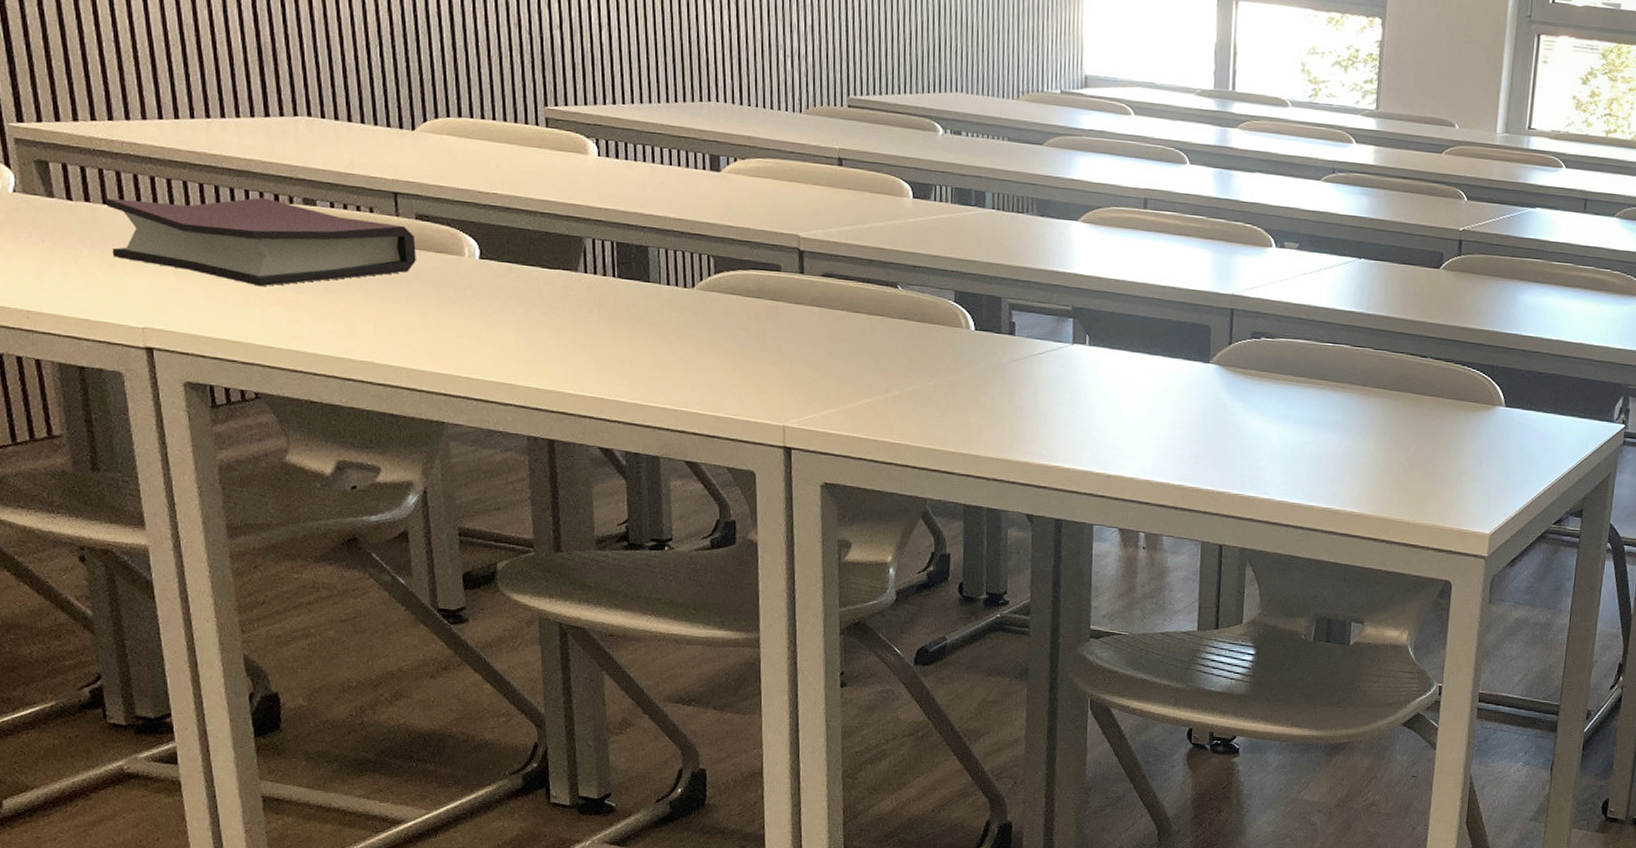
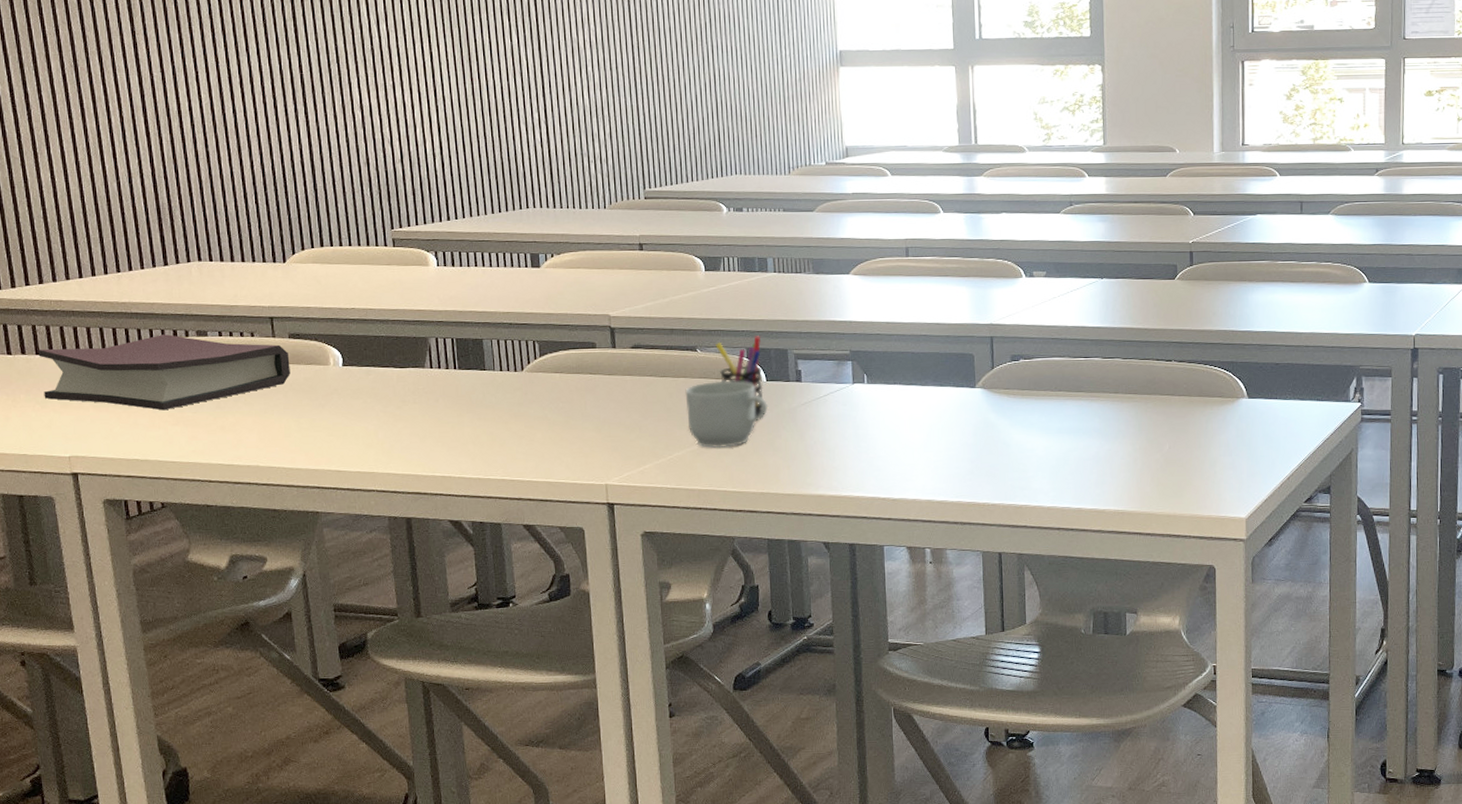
mug: none [881,323,976,400] -> present [685,380,769,449]
pen holder: none [919,278,972,370] -> present [715,336,763,418]

